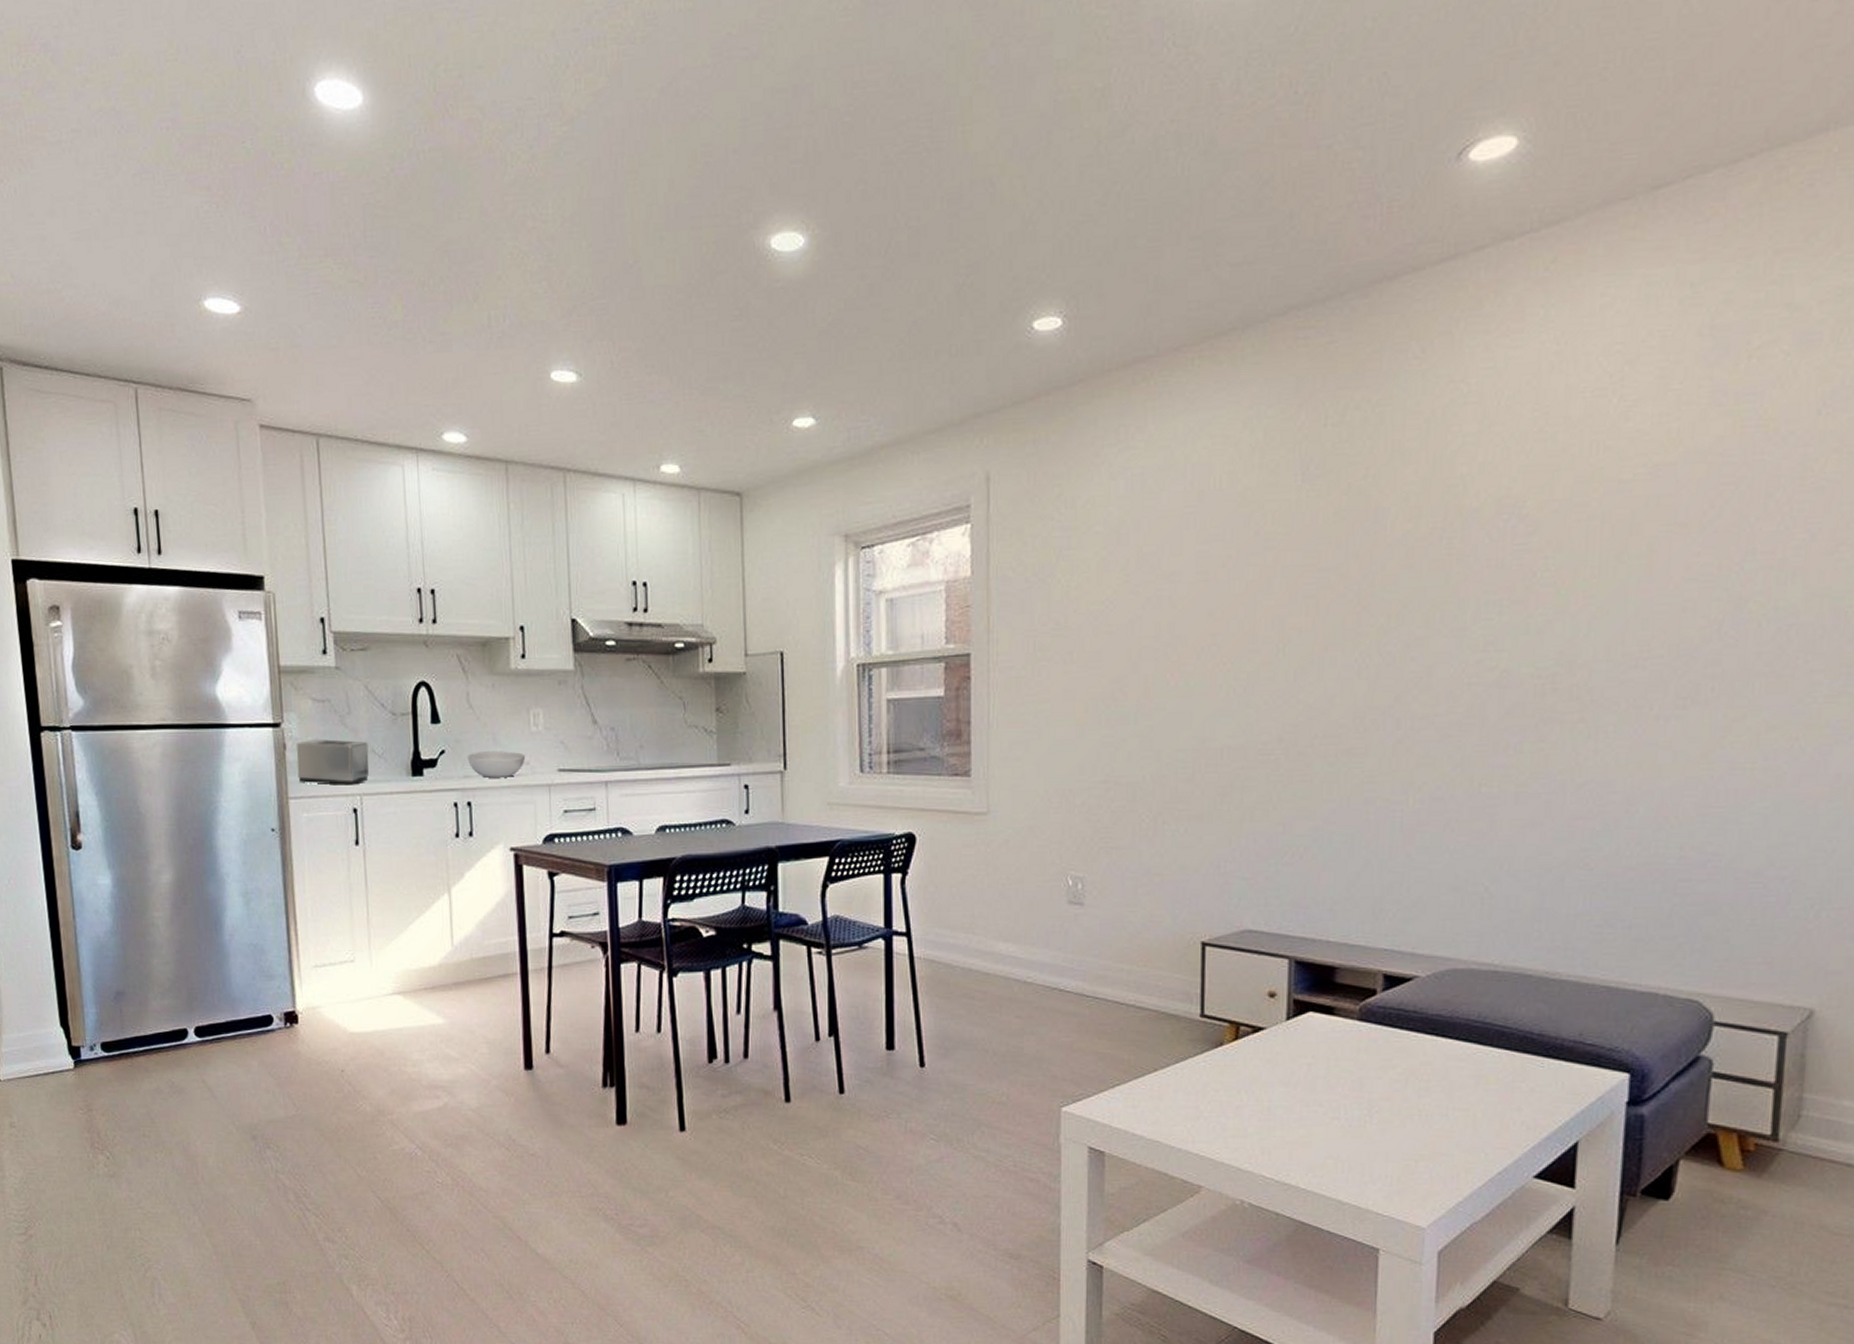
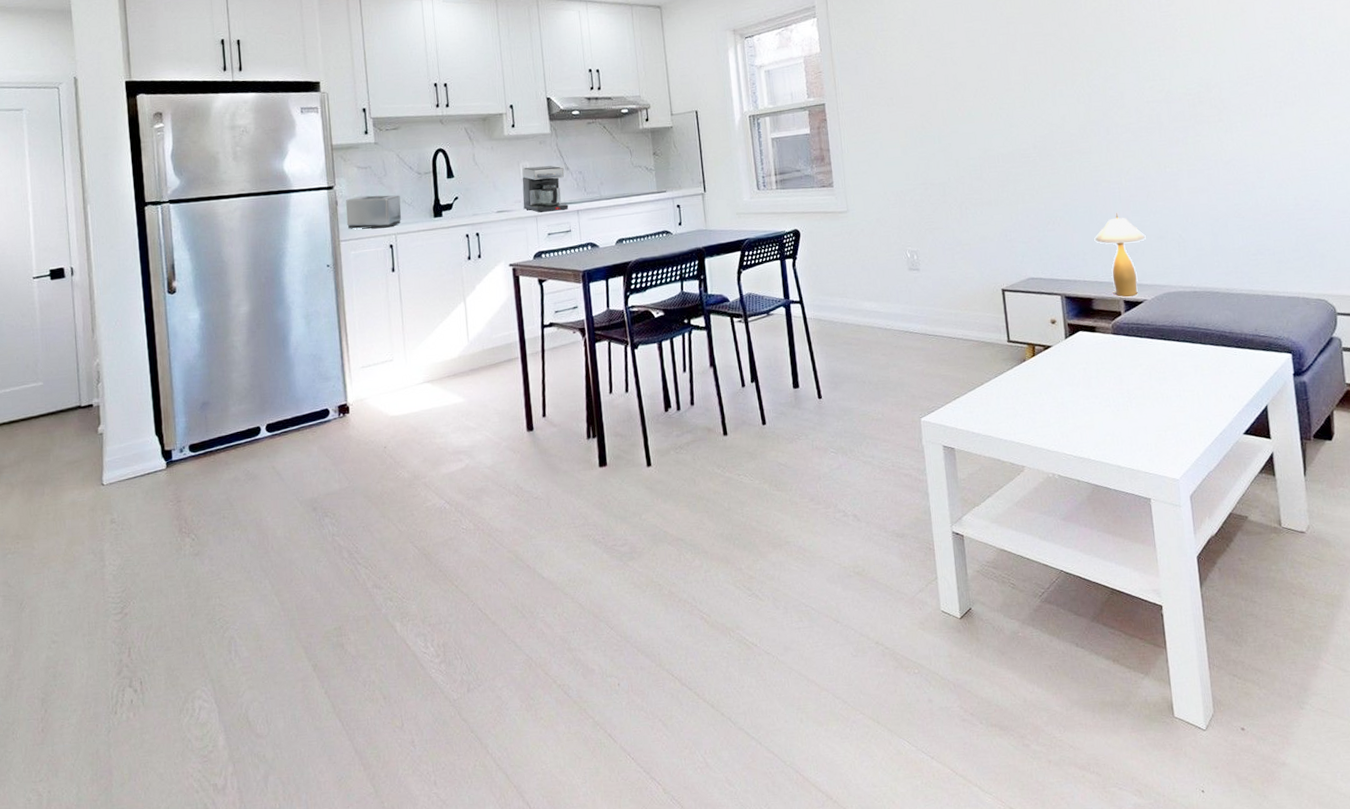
bowl: present [466,751,526,779] -> none [474,194,518,215]
coffee maker: none [532,715,594,782] -> present [522,165,569,214]
table lamp: none [1353,847,1431,970] -> present [1095,213,1145,297]

